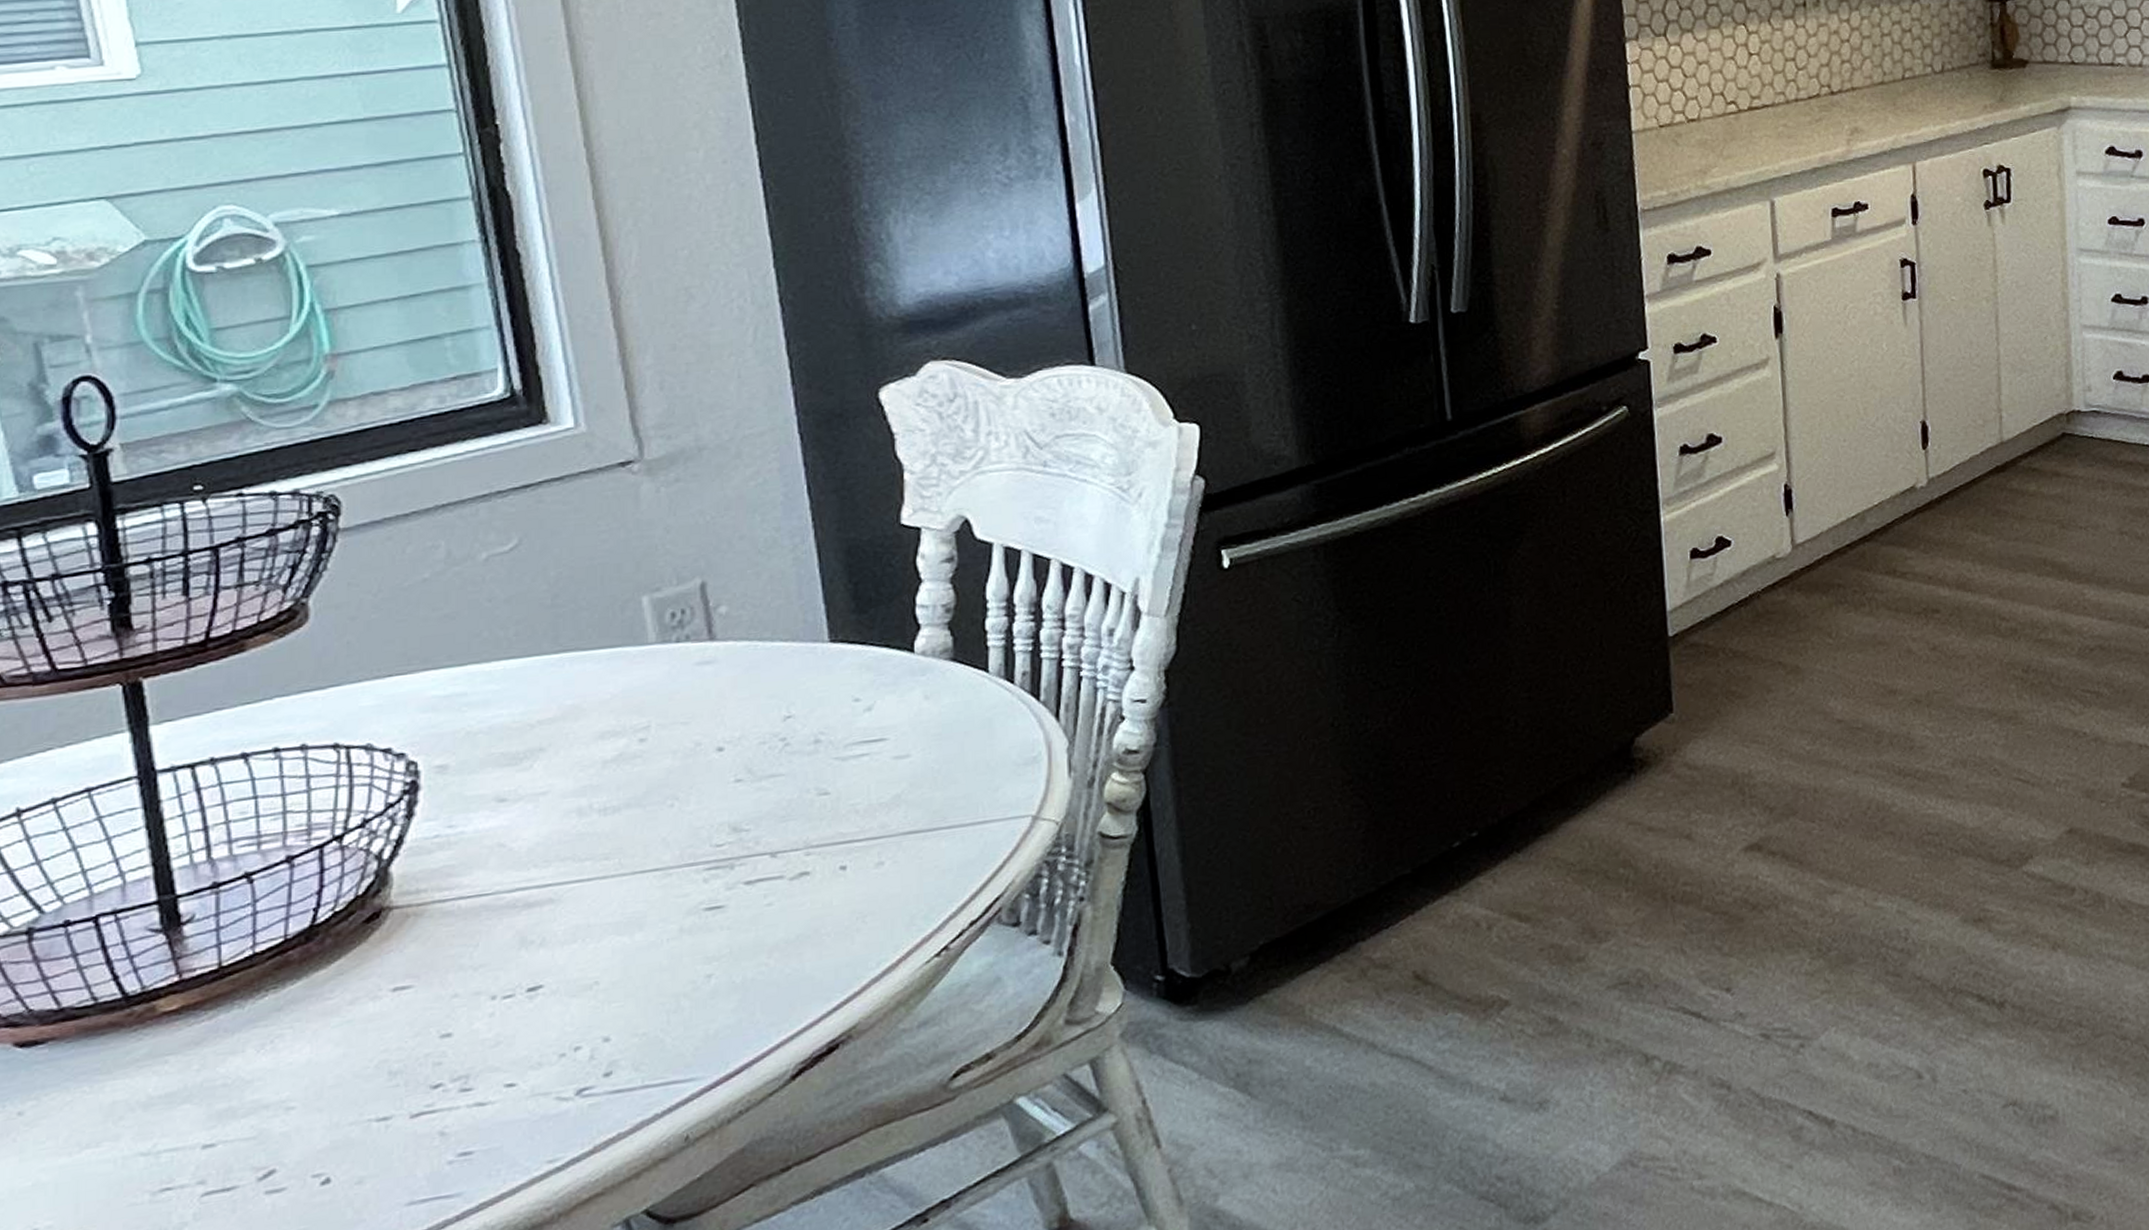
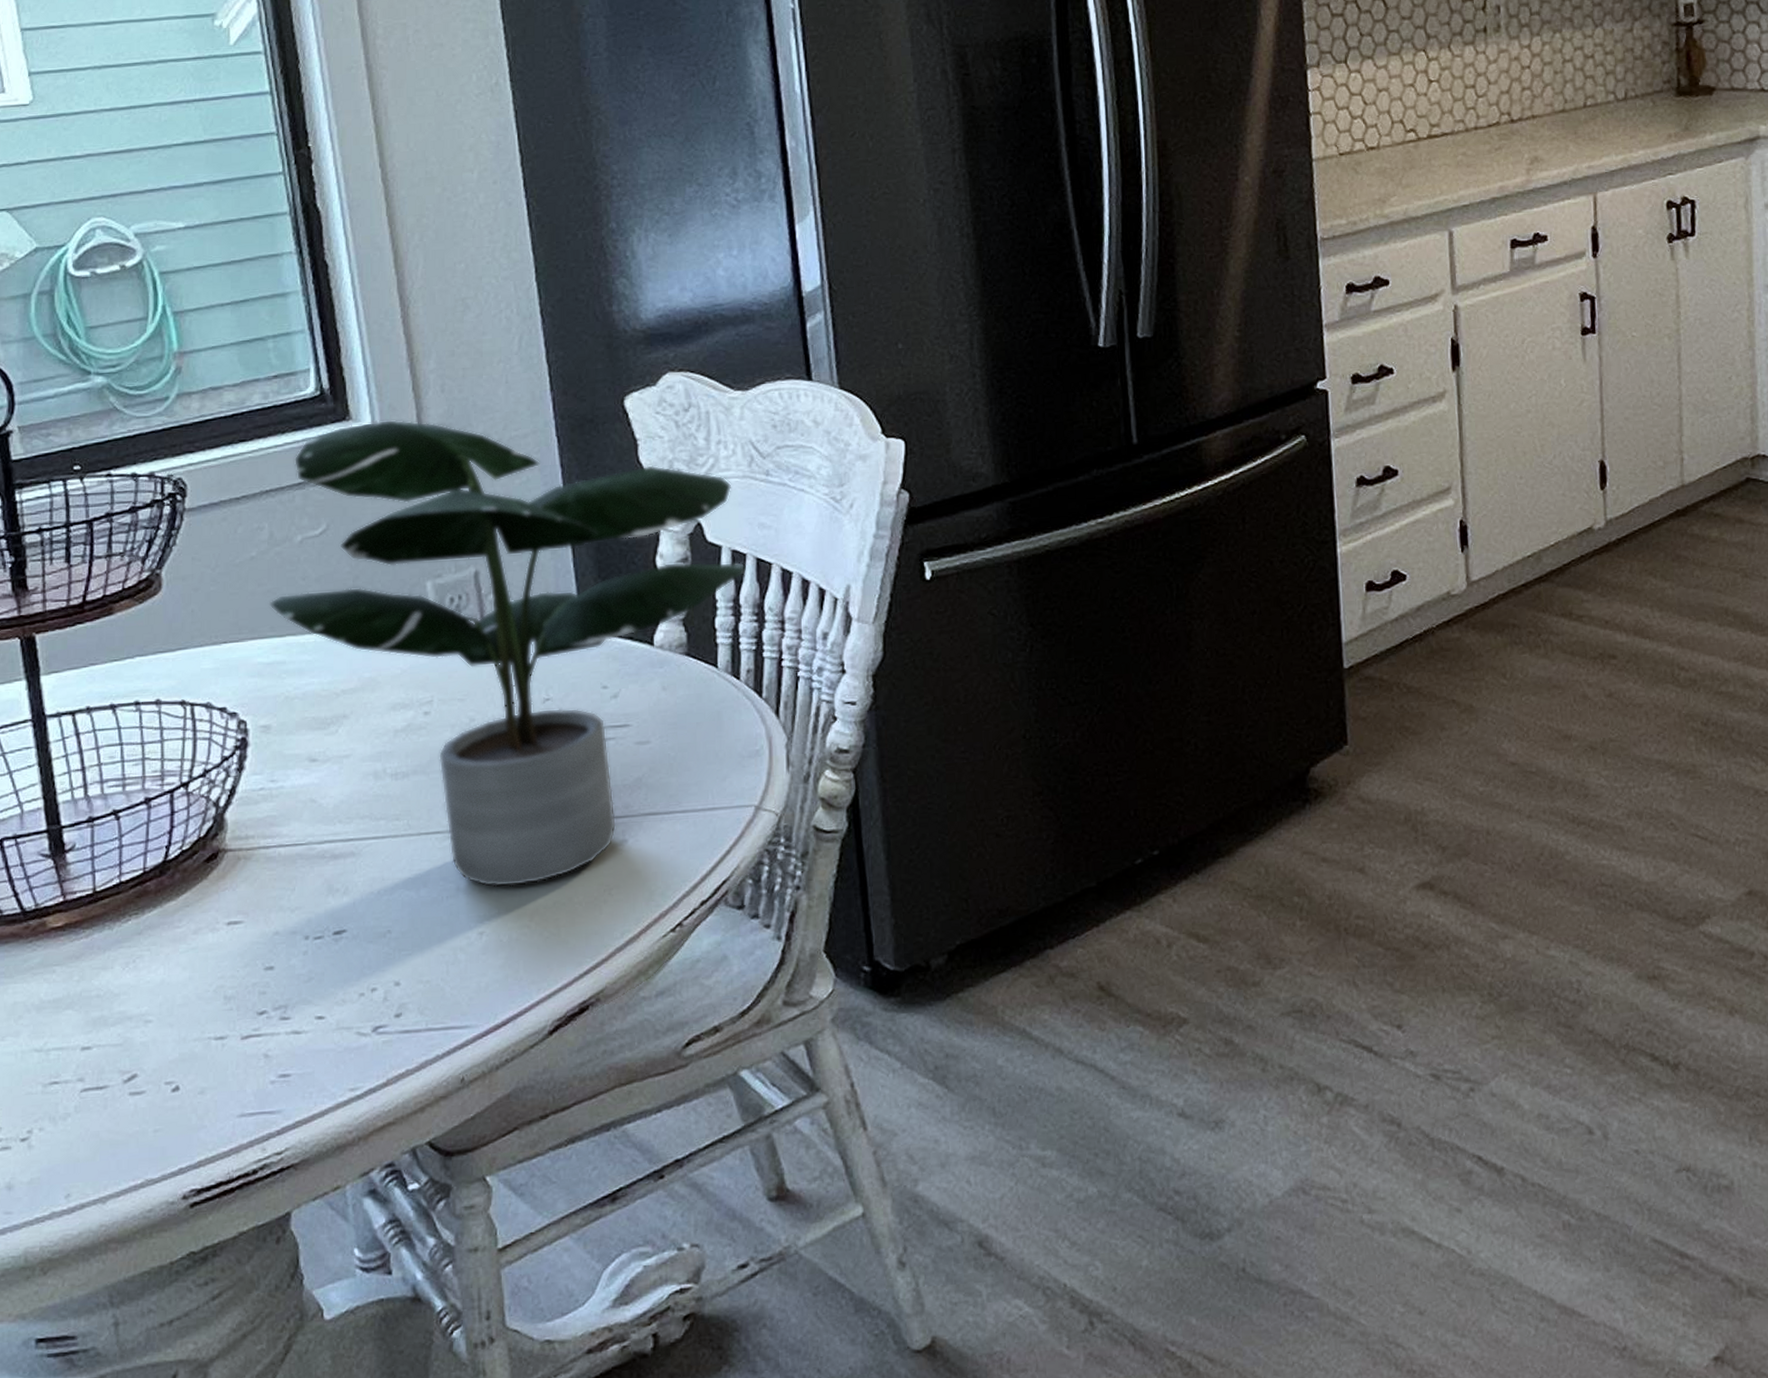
potted plant: none [445,421,1021,925] -> present [268,419,746,887]

